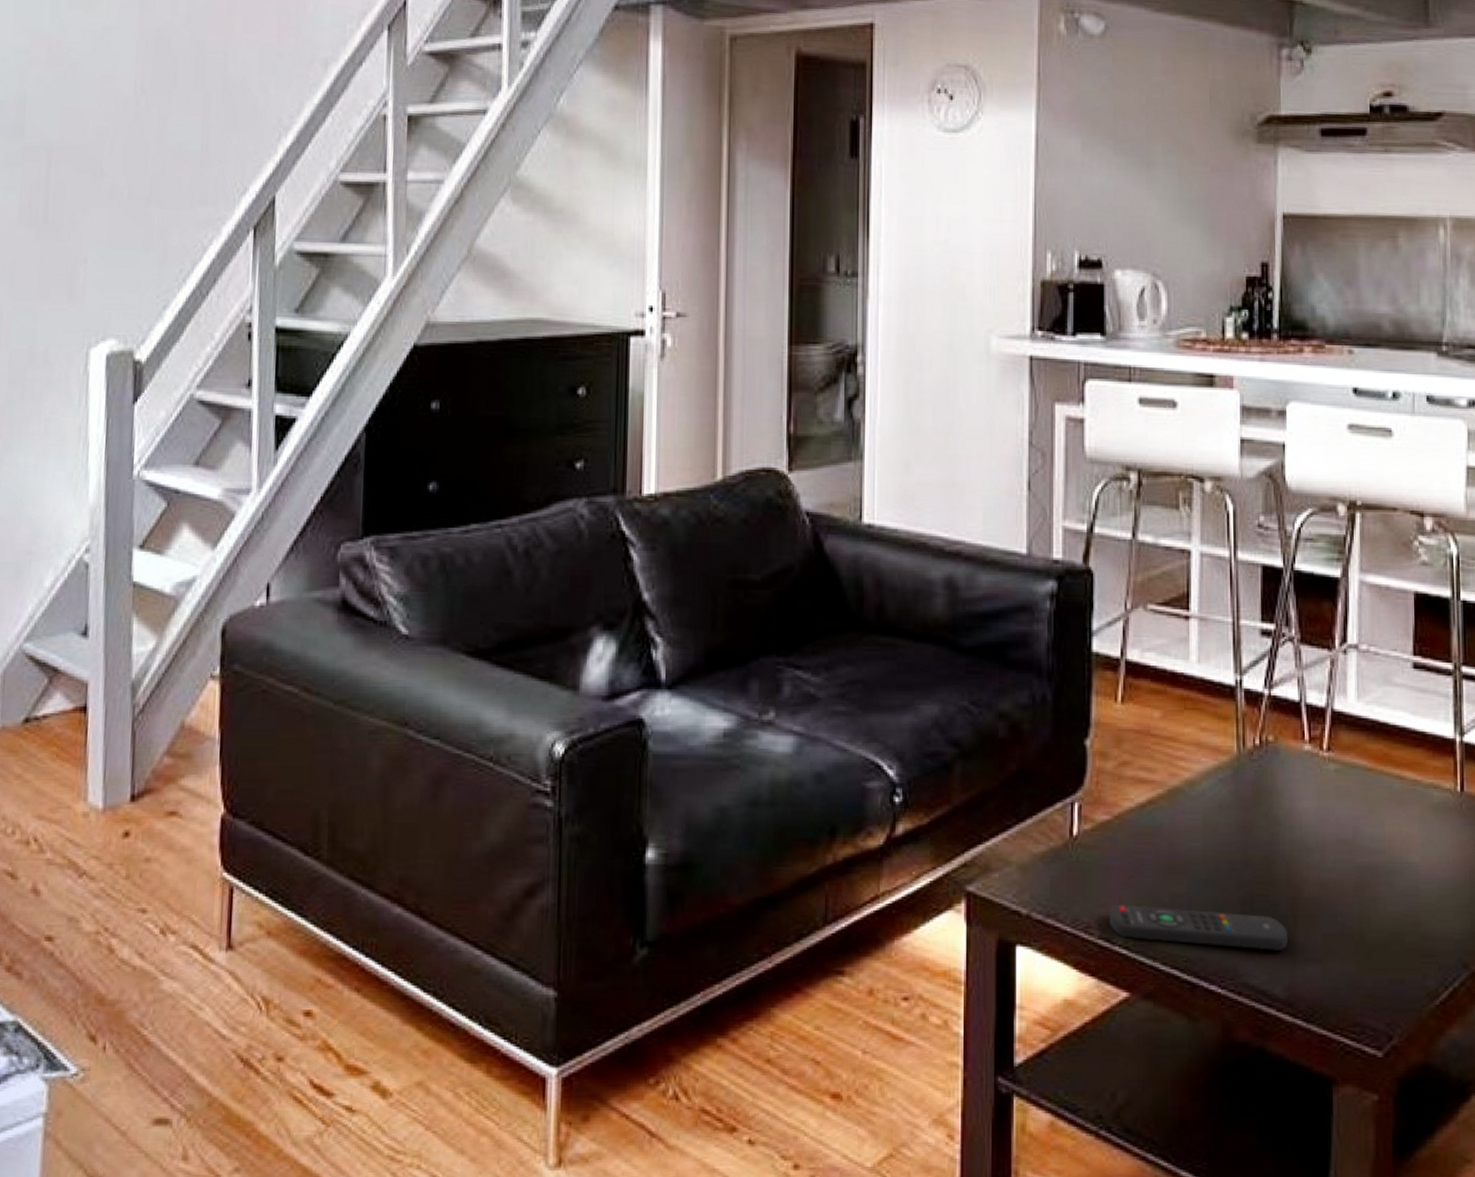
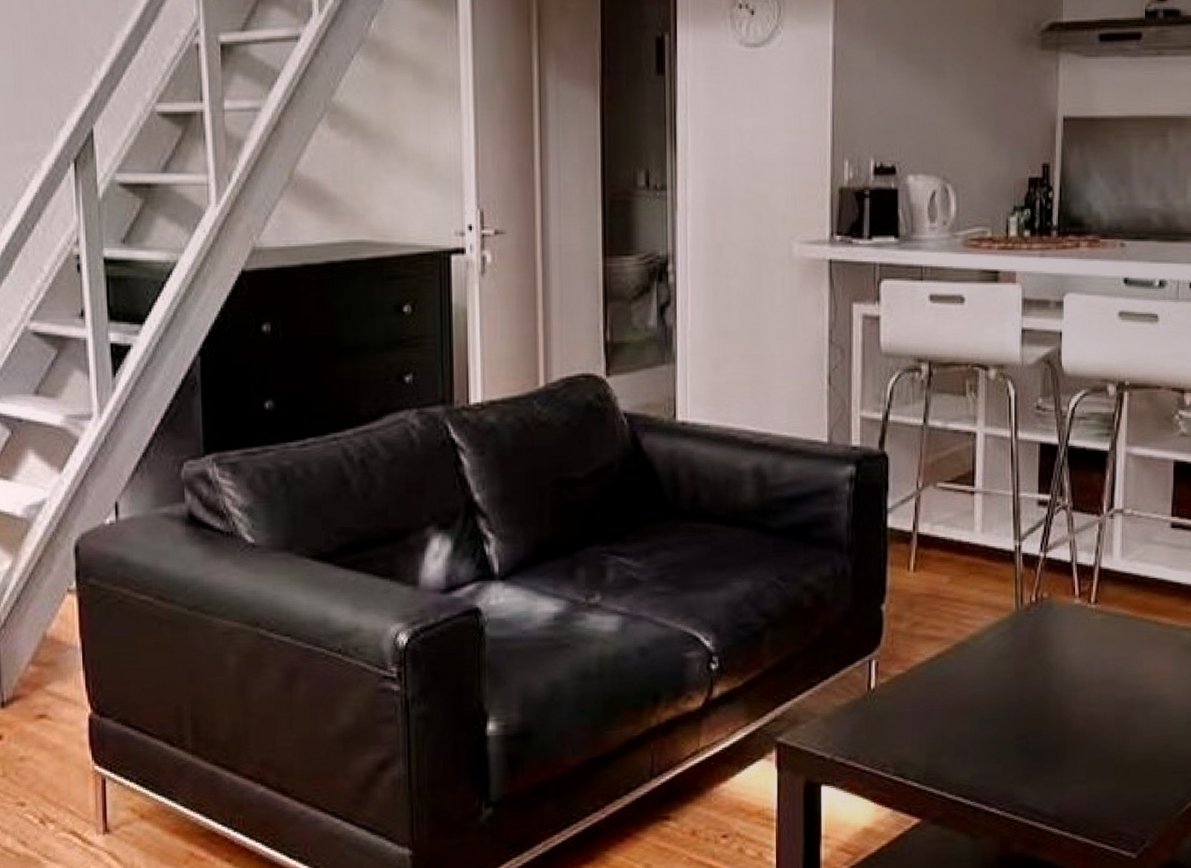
remote control: present [1109,905,1288,952] -> none [902,745,1057,777]

